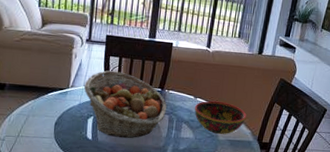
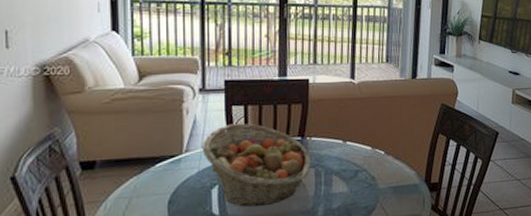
bowl: present [194,100,246,134] -> none [345,141,408,182]

